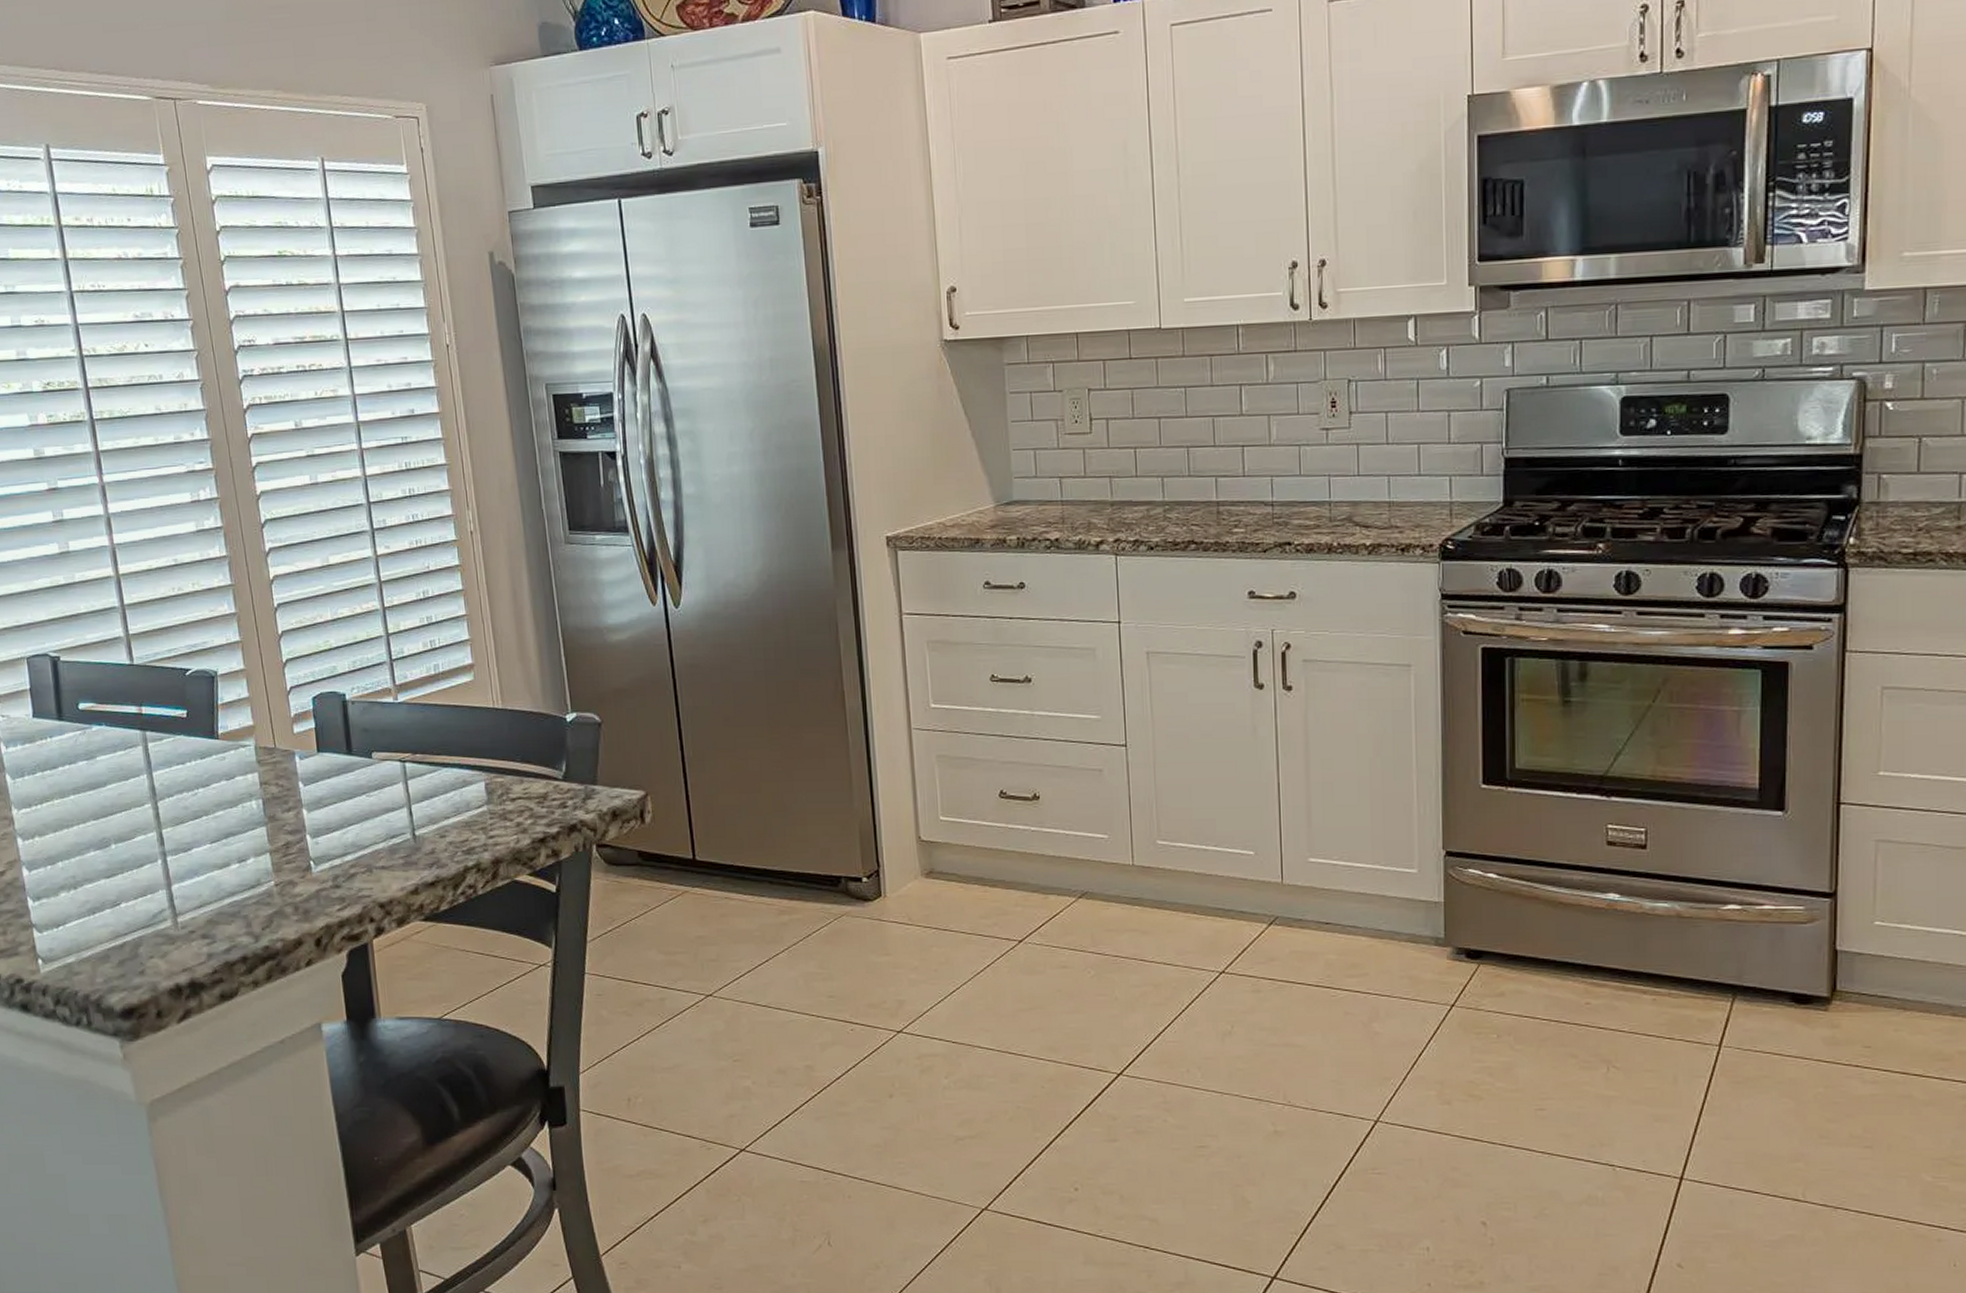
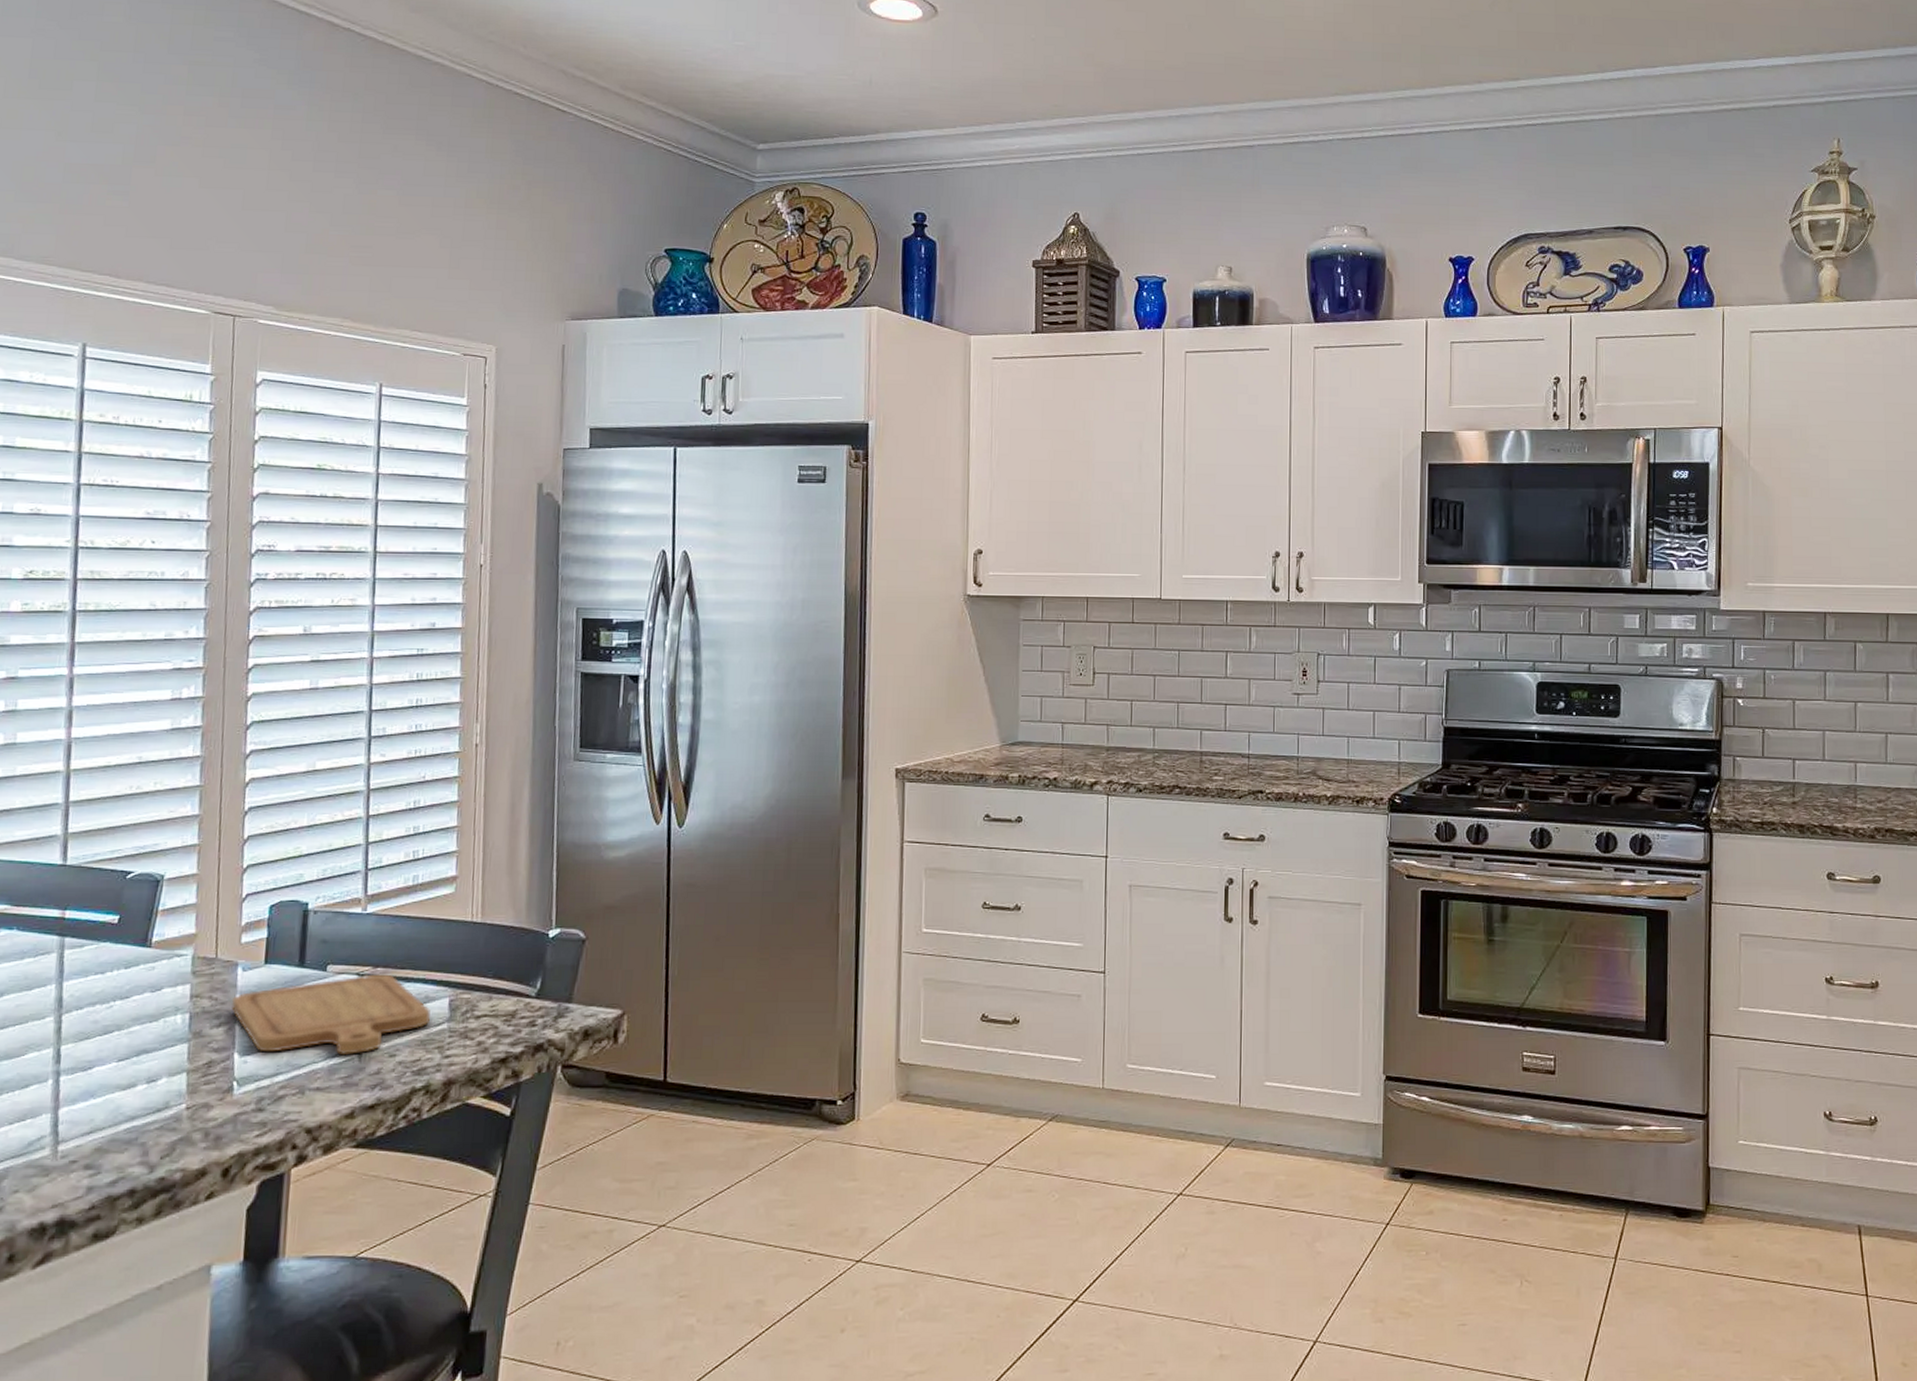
chopping board: none [294,760,471,837] -> present [231,974,430,1056]

